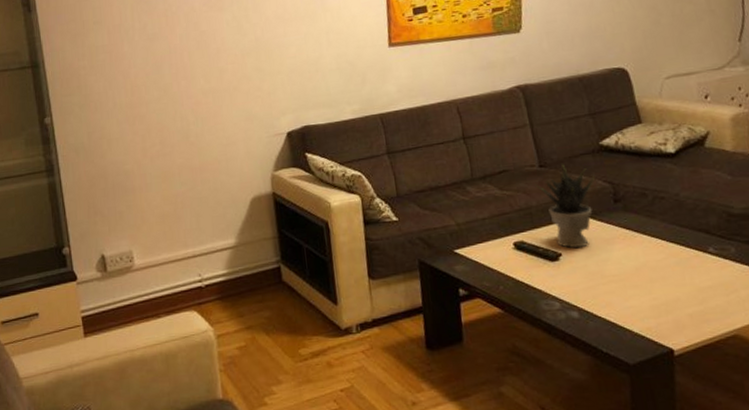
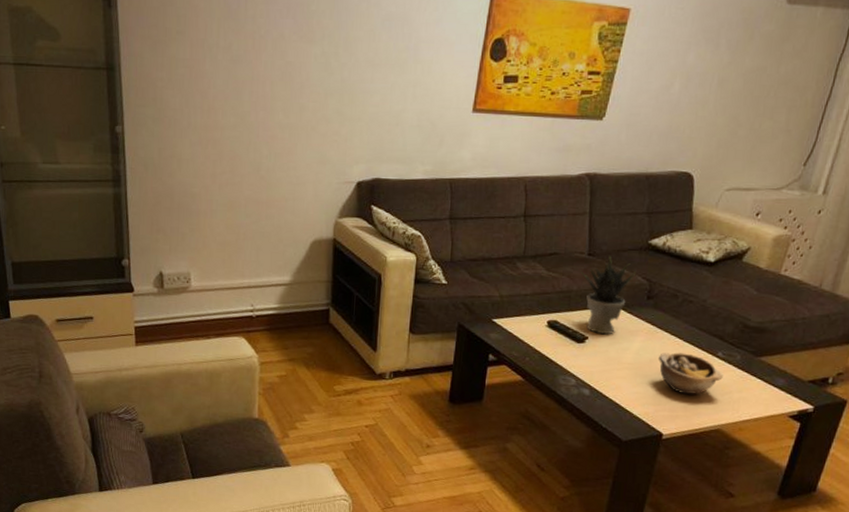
bowl: none [644,254,722,301] -> present [659,352,723,395]

